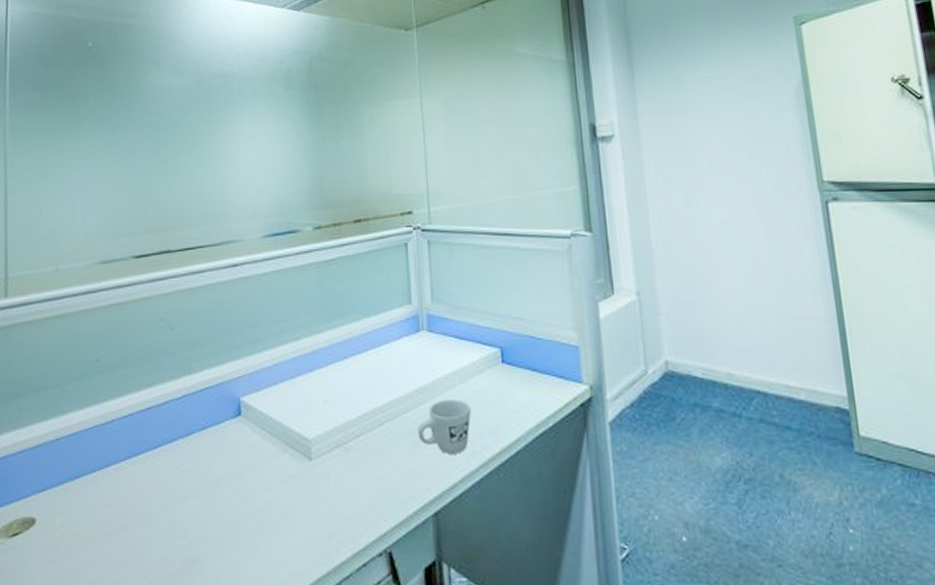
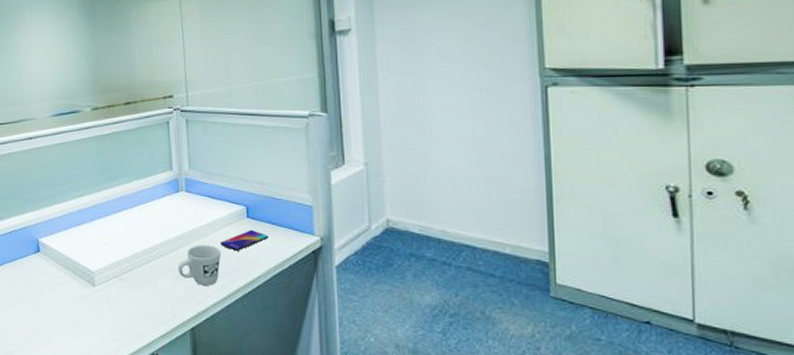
smartphone: none [470,378,528,407] -> present [220,229,268,251]

